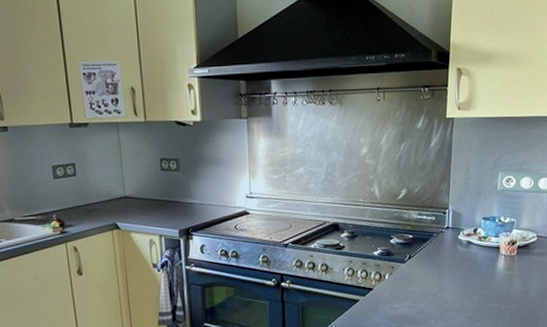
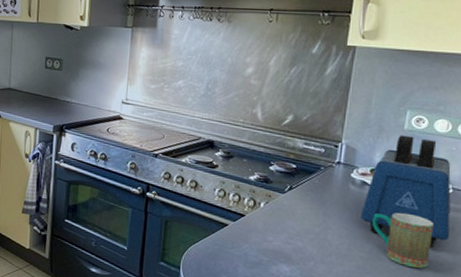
toaster: none [469,195,537,289] -> present [361,135,451,247]
mug: none [478,263,525,309] -> present [372,212,434,268]

